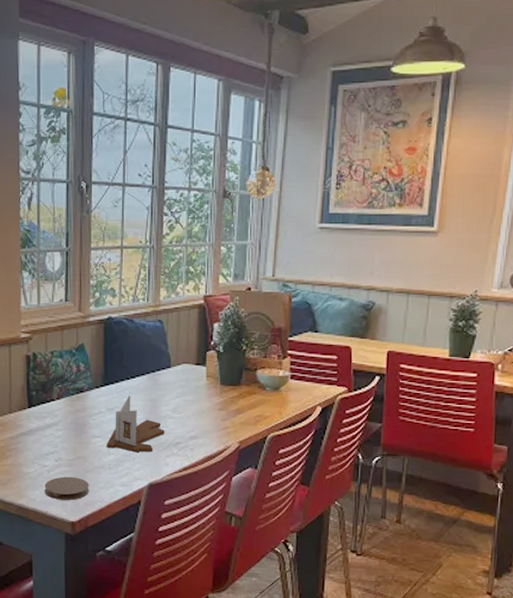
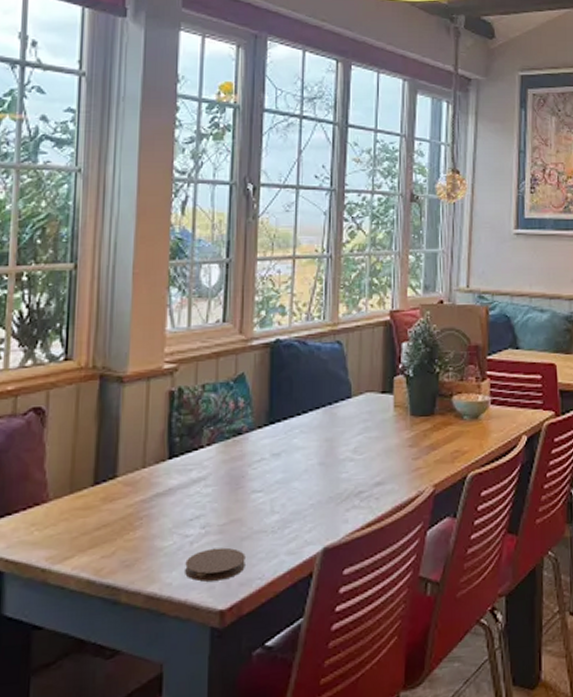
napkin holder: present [106,395,165,452] -> none [269,434,344,508]

